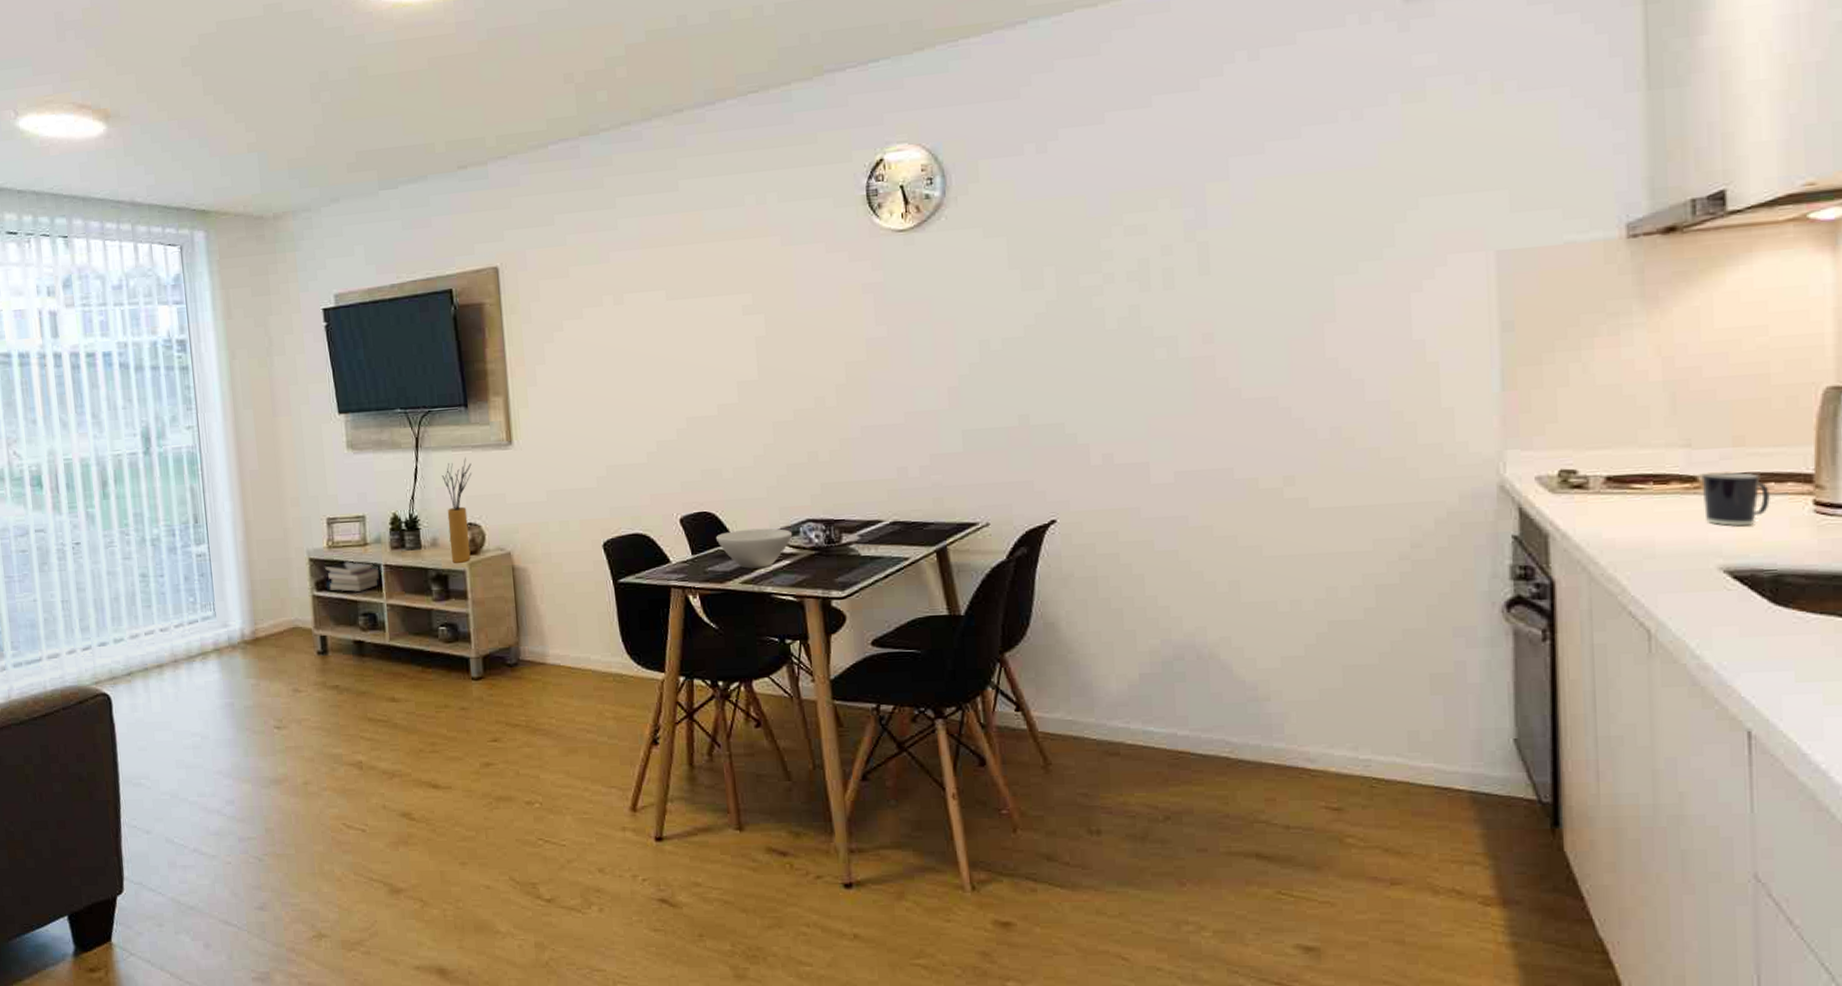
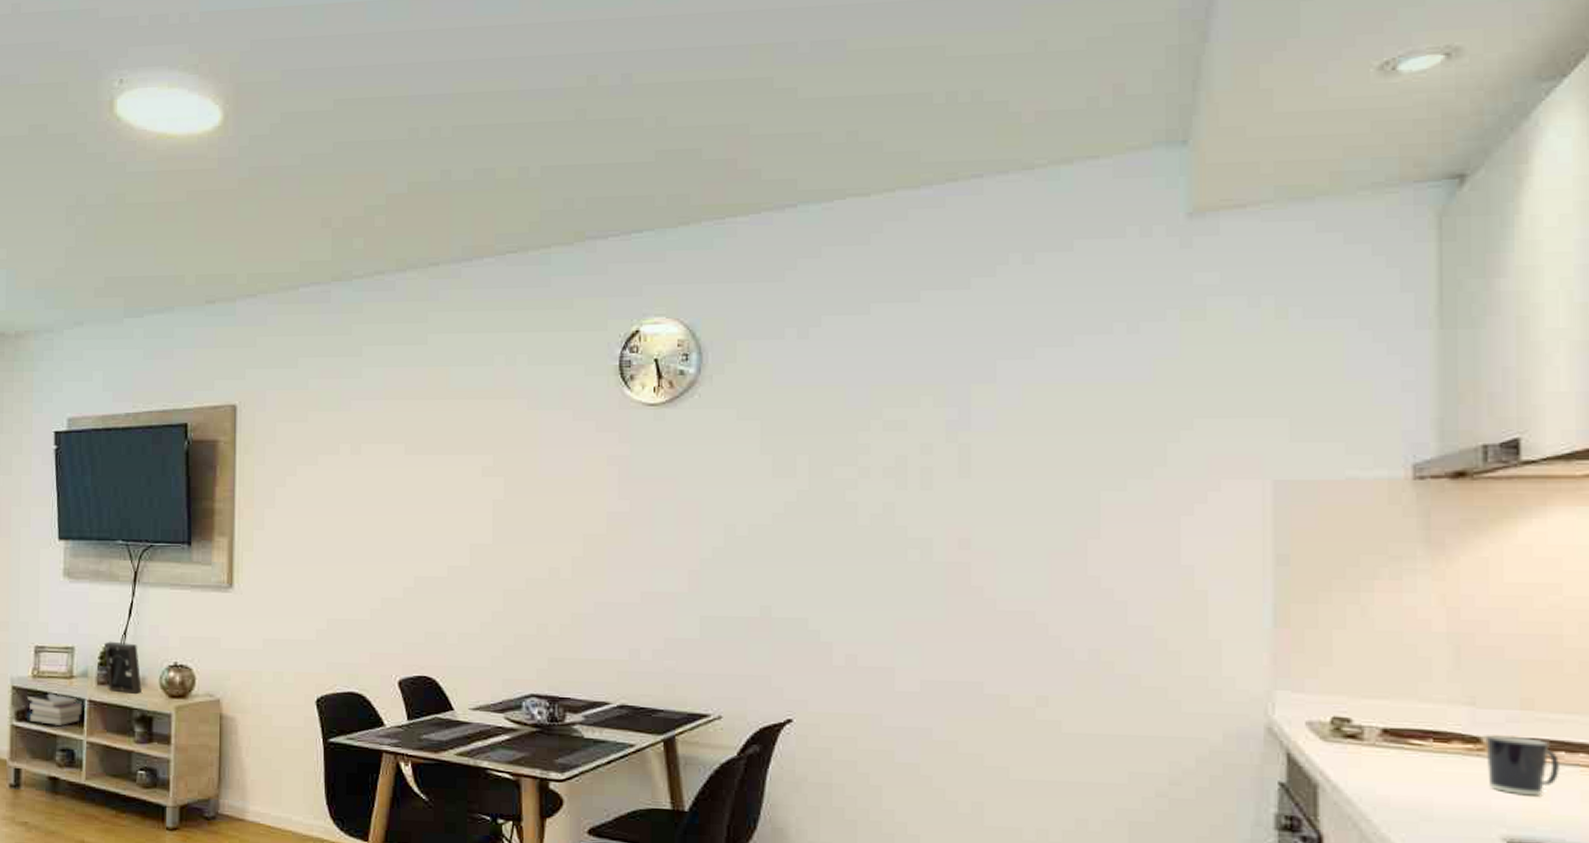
picture frame: none [394,506,435,556] -> present [104,641,142,695]
vase: present [441,457,472,563] -> none [157,596,189,706]
bowl: present [715,528,793,569] -> none [433,698,515,741]

